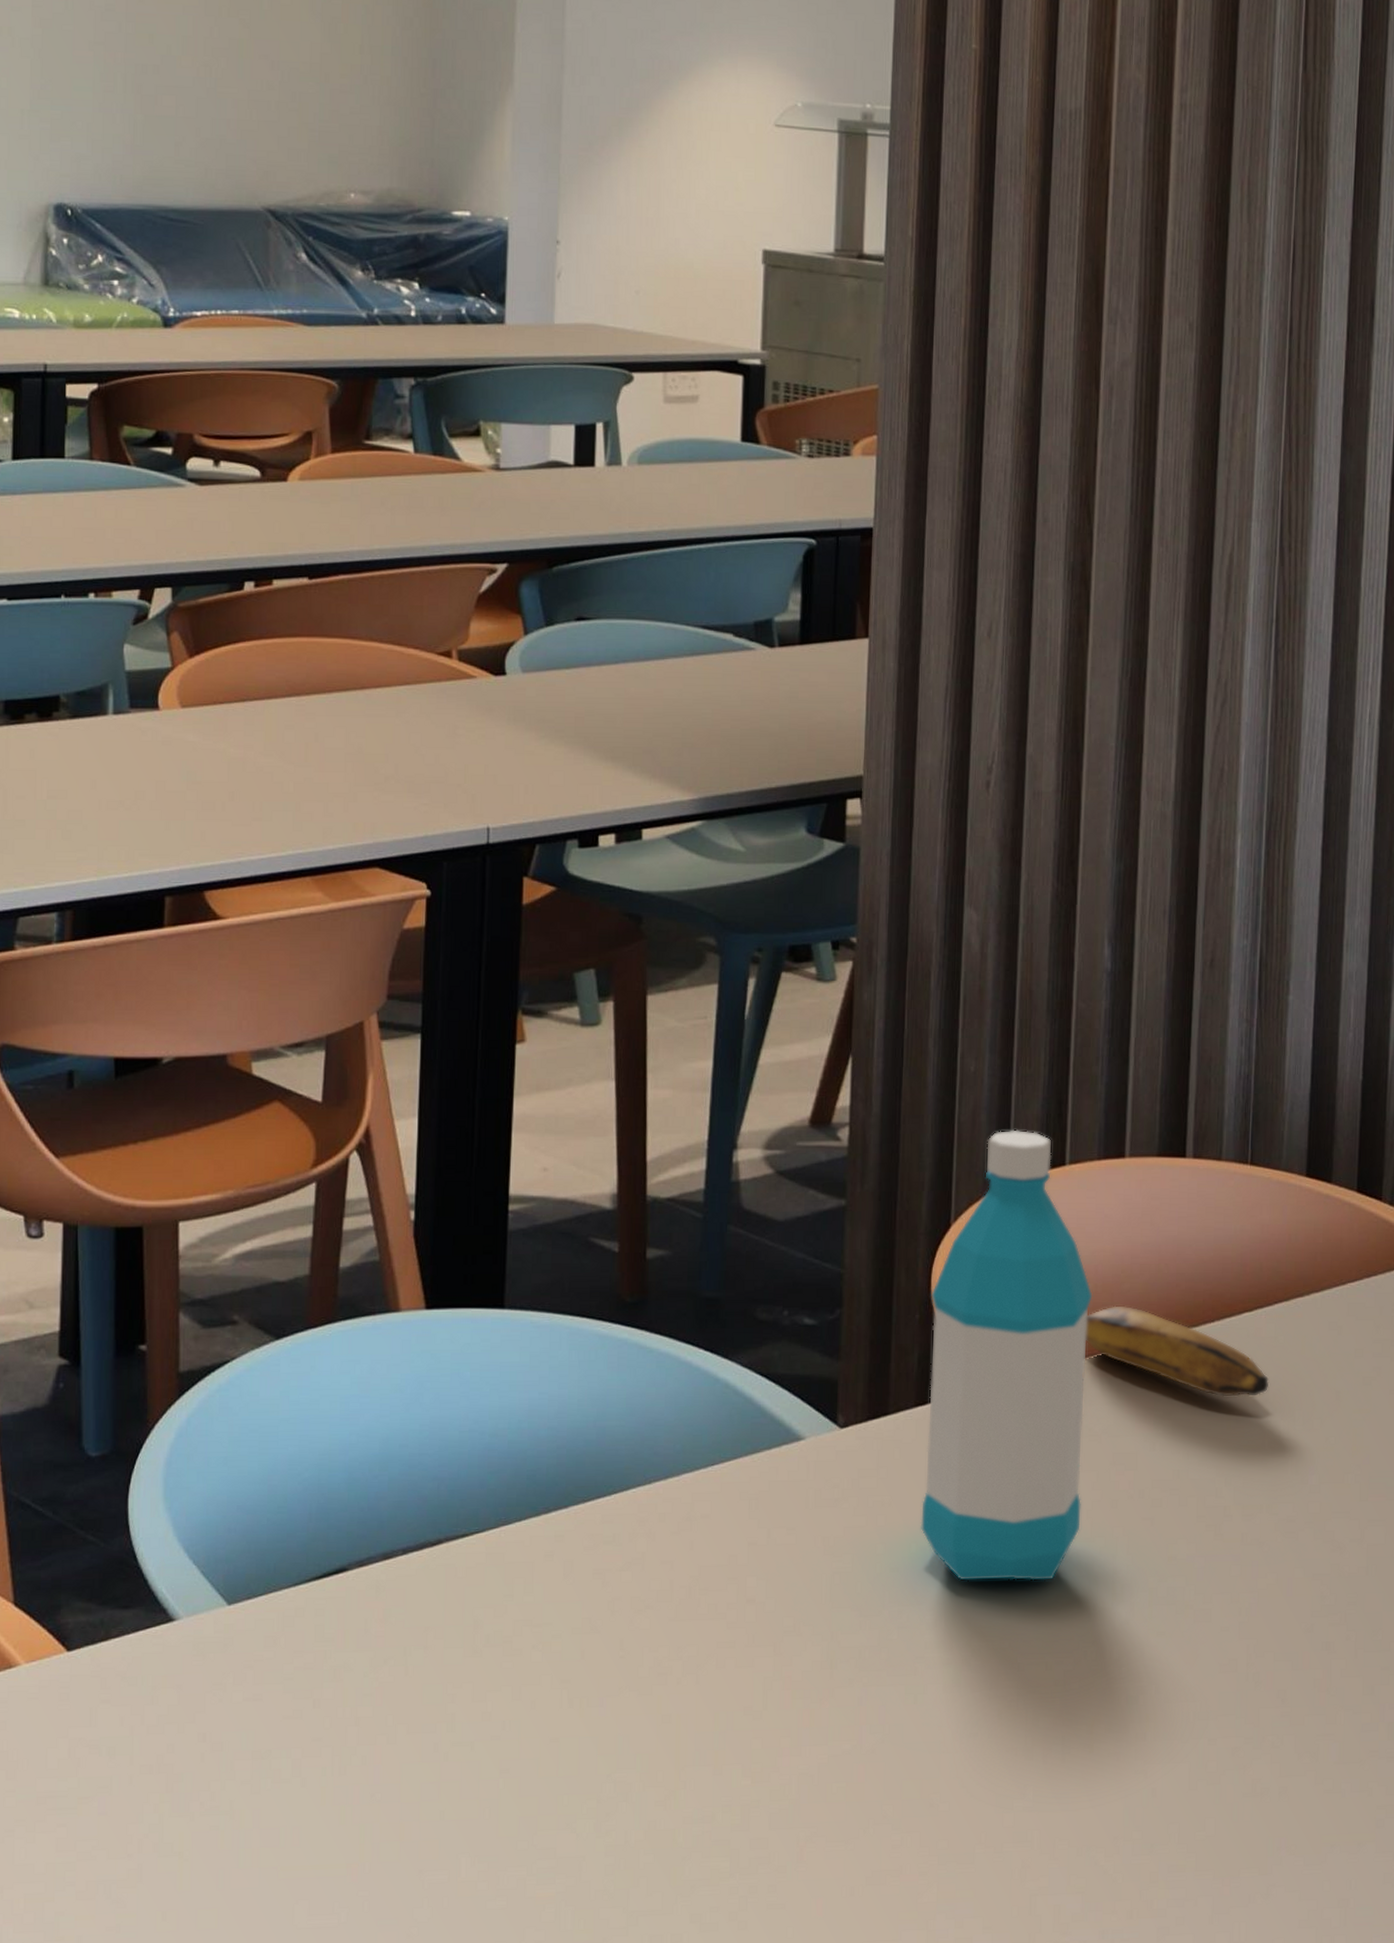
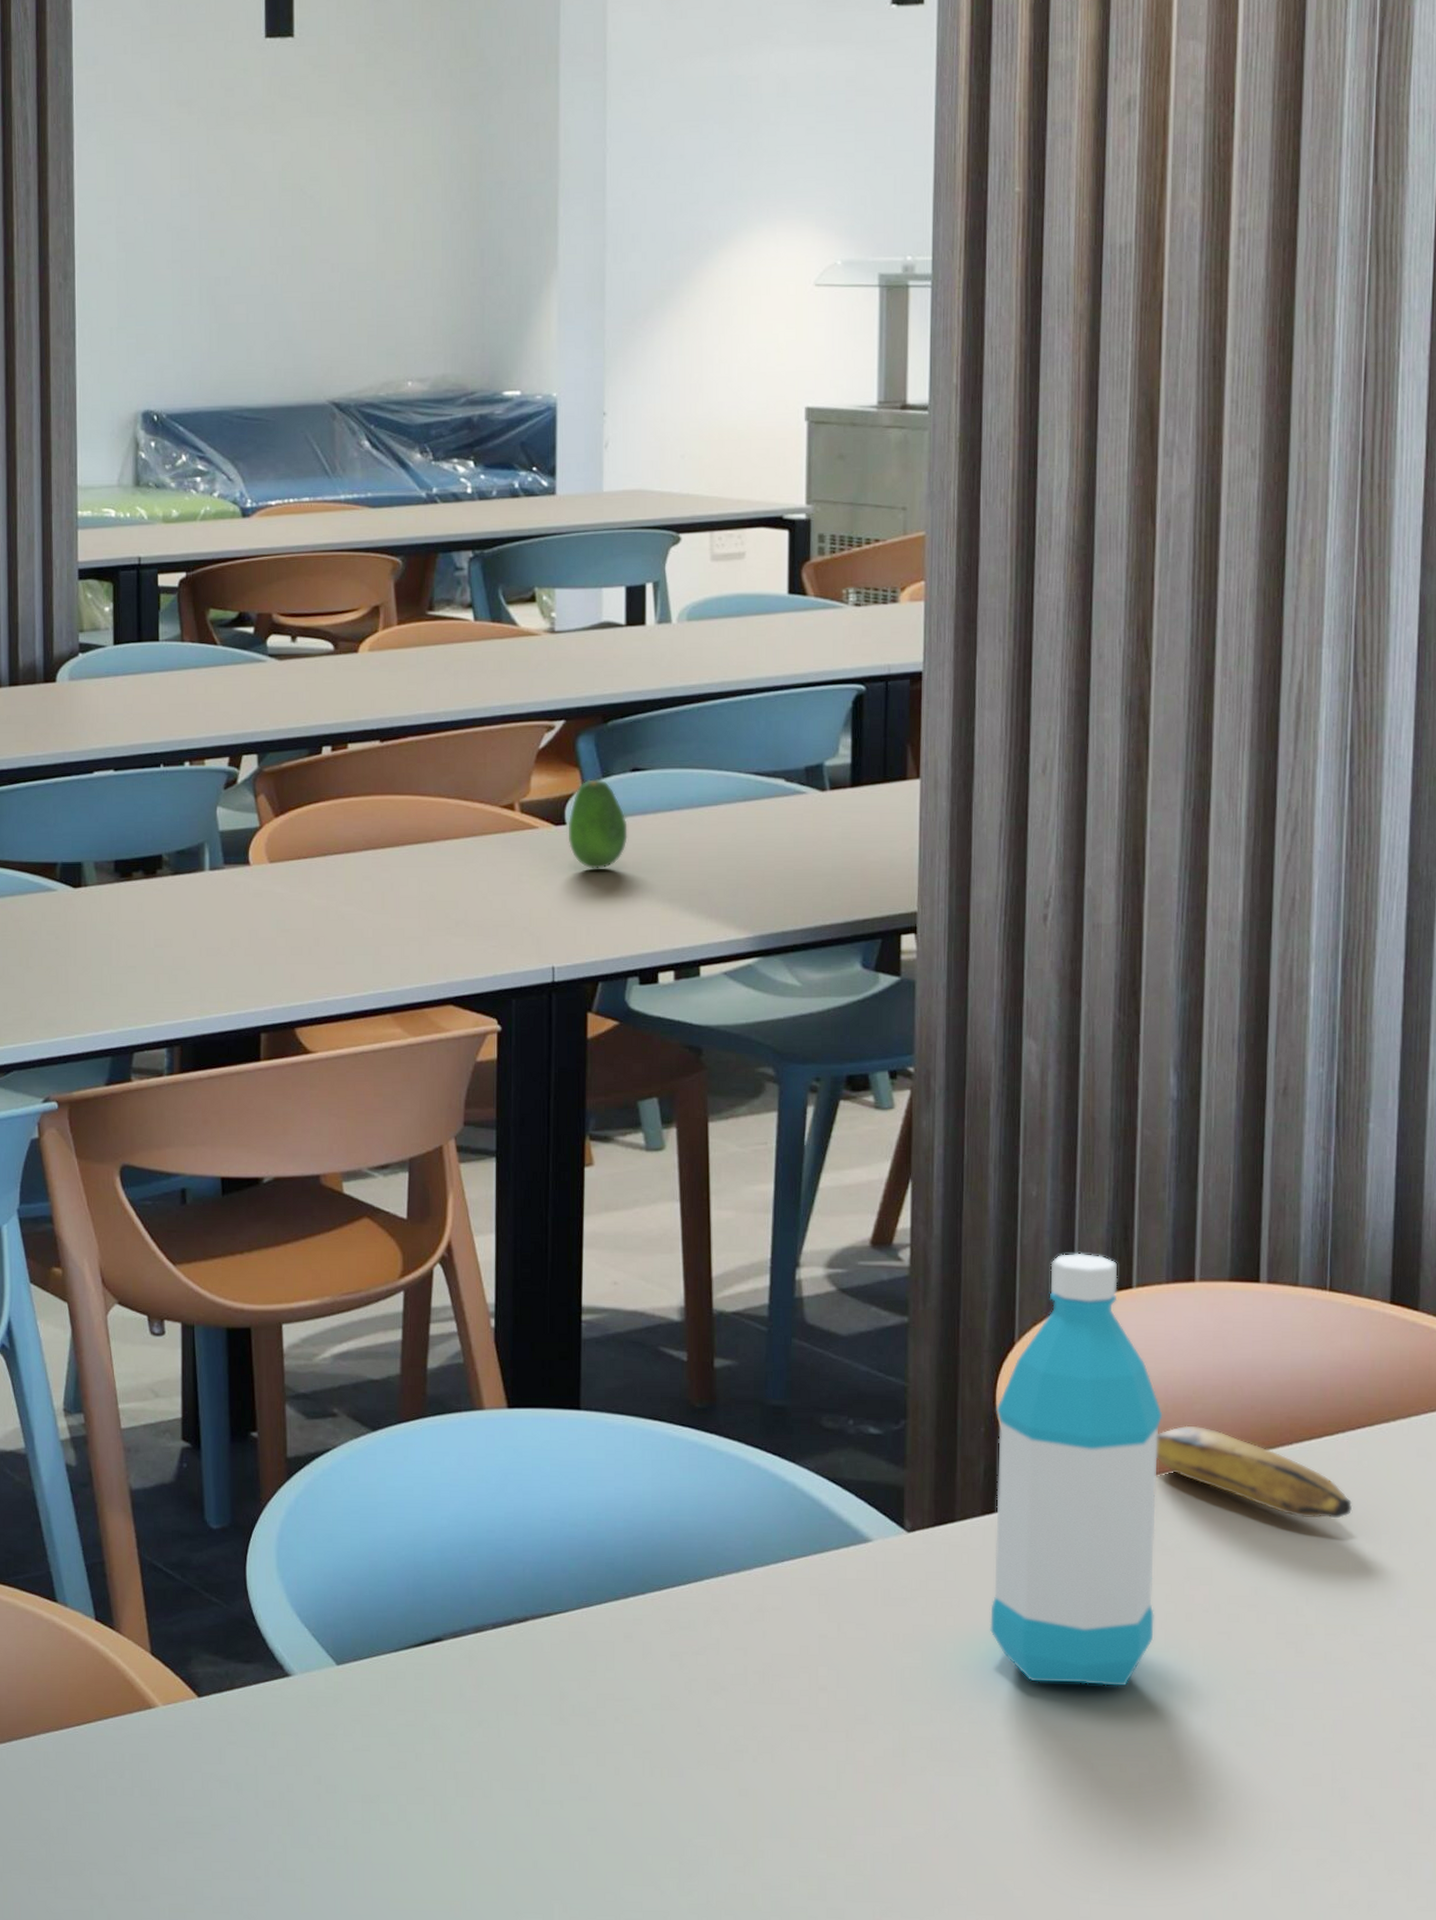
fruit: none [507,627,571,723] -> present [568,779,628,869]

